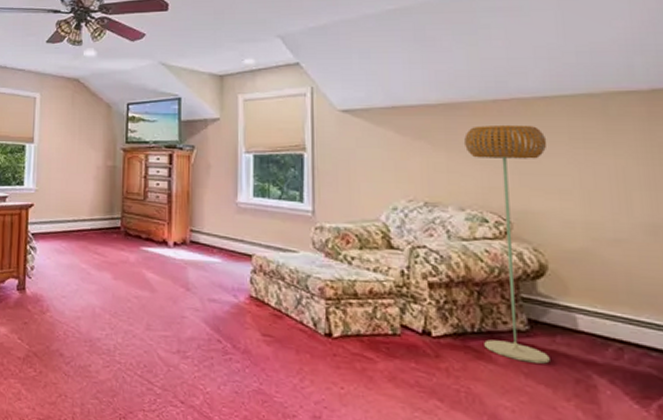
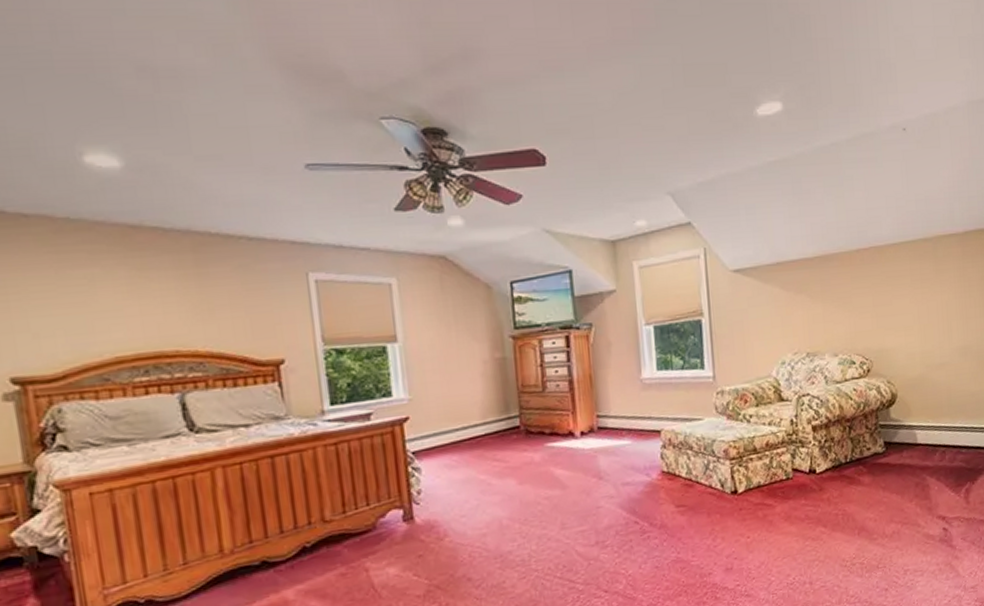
floor lamp: present [463,124,550,364] -> none [835,271,899,479]

